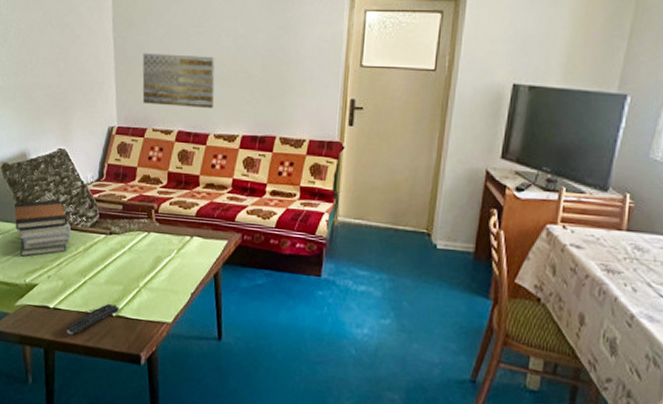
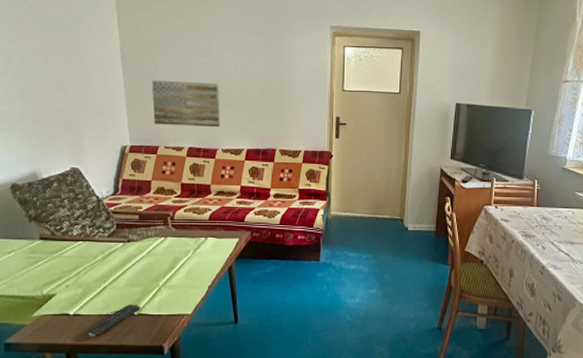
book stack: present [14,199,72,257] -> none [26,215,89,270]

